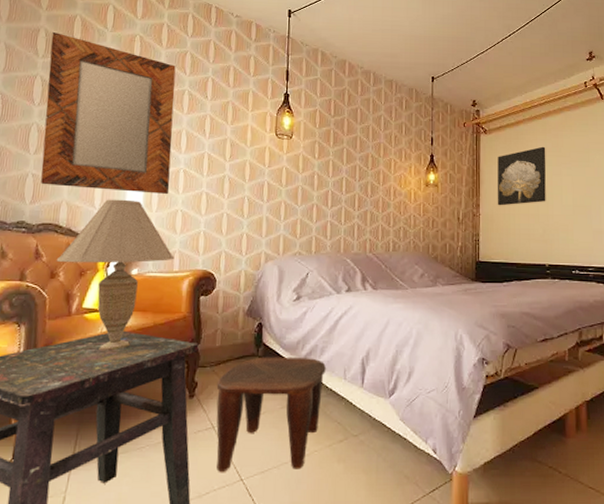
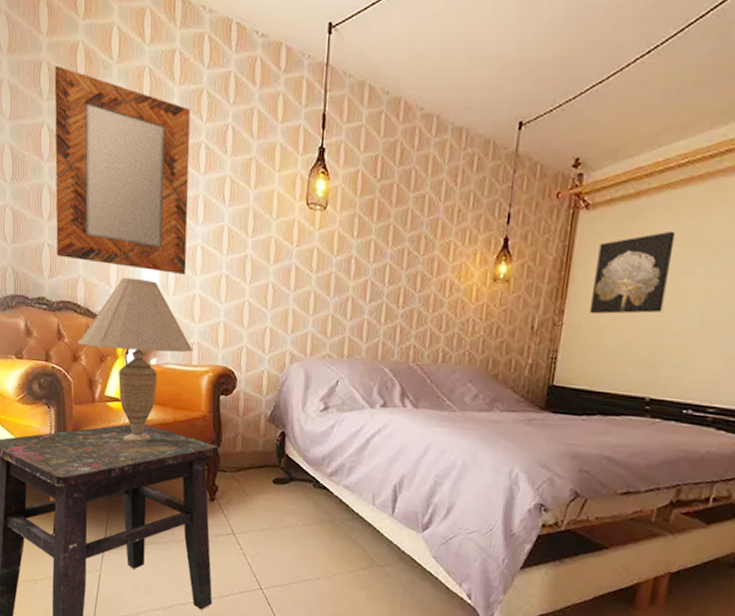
stool: present [216,357,326,472] -> none [236,468,353,589]

